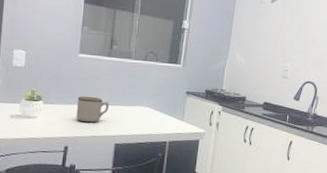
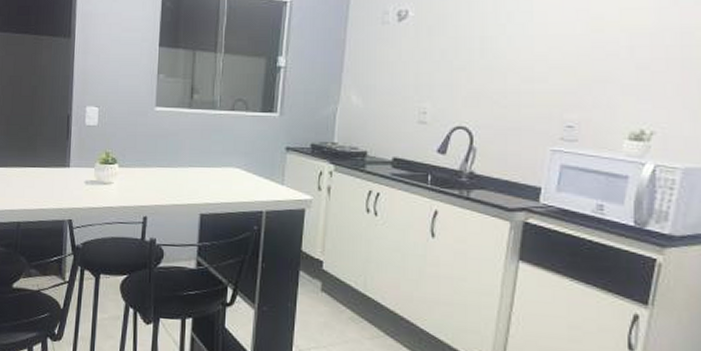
mug: present [76,96,109,123] -> none [154,157,191,189]

